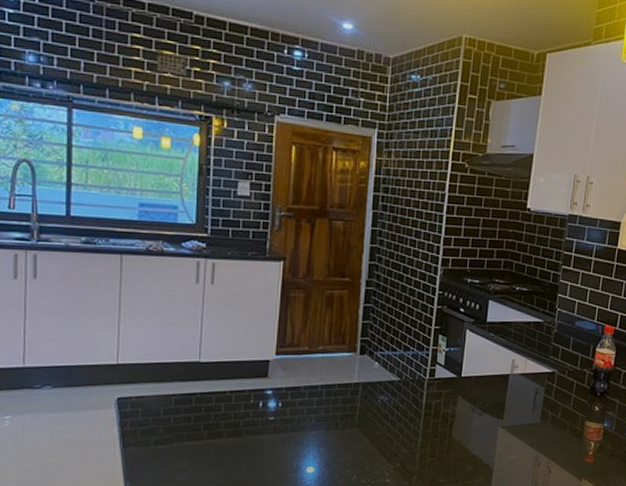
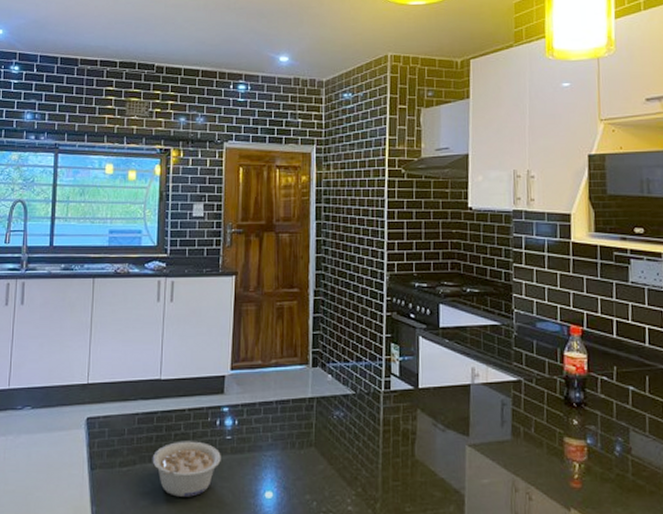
legume: none [190,421,263,472] -> present [152,441,221,497]

